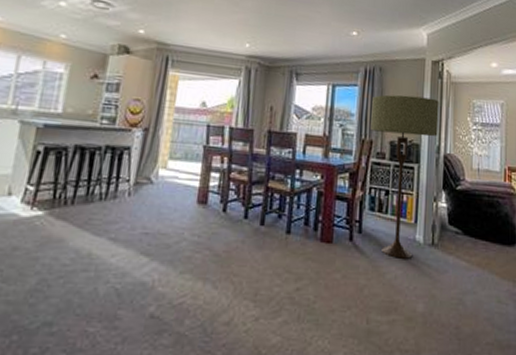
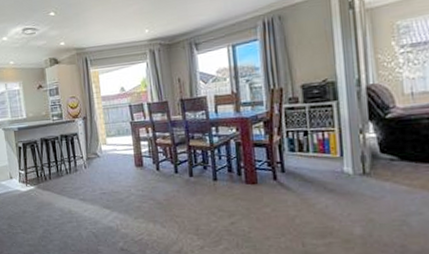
floor lamp: present [370,94,439,259] -> none [275,32,356,190]

